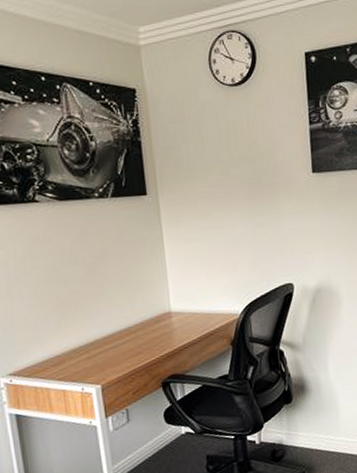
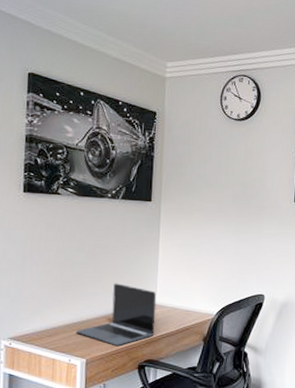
laptop: none [84,294,175,366] -> present [76,283,156,347]

